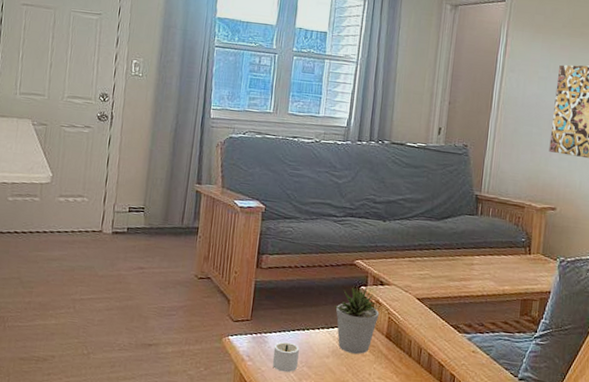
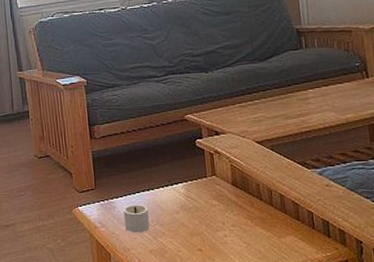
potted plant: present [334,287,380,354] -> none [174,139,221,205]

